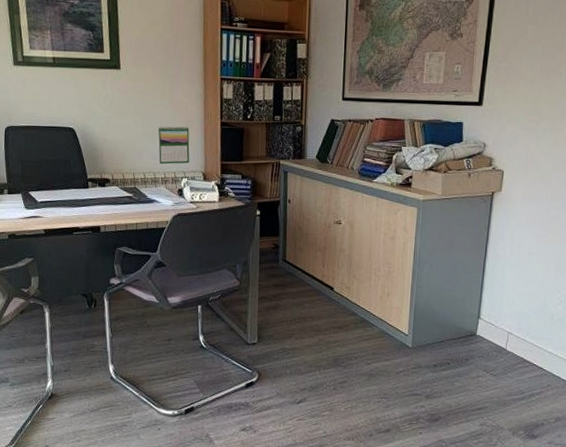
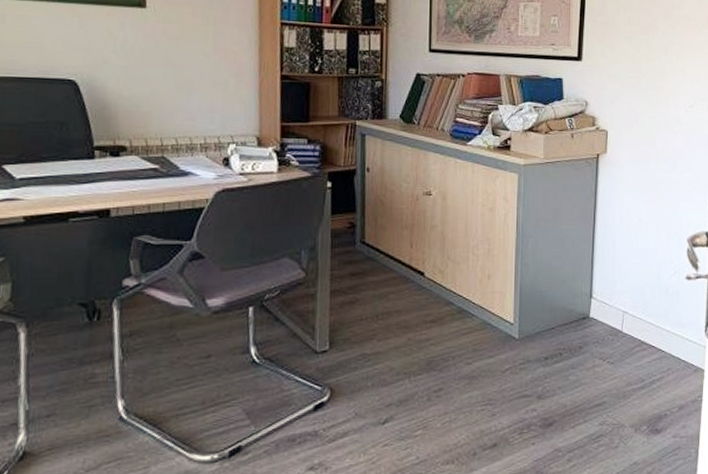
calendar: present [158,125,190,165] -> none [196,78,240,127]

